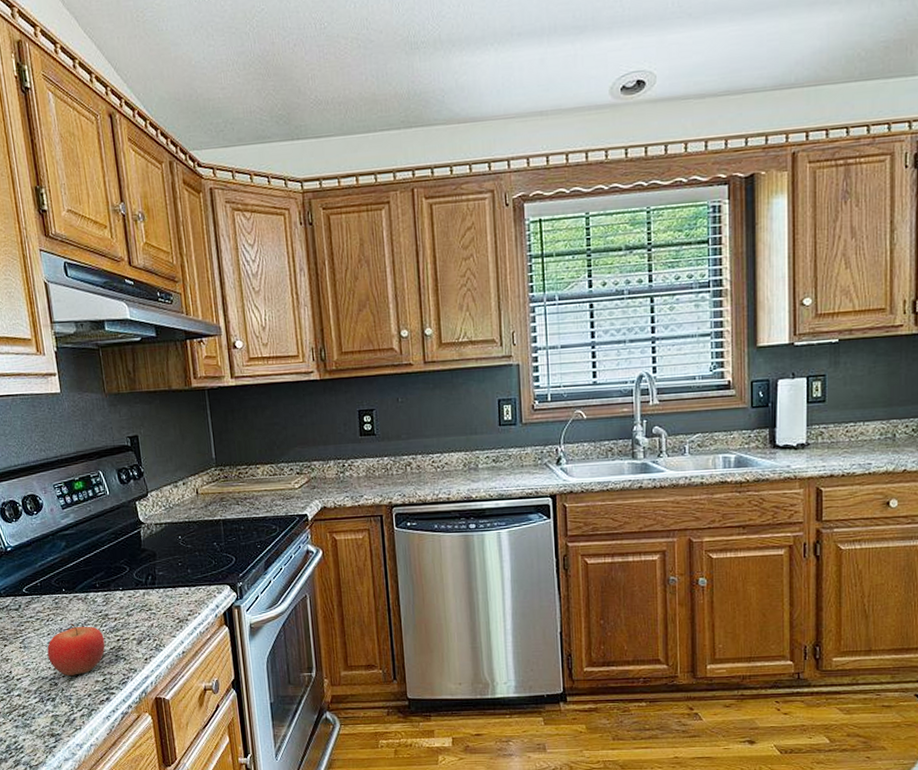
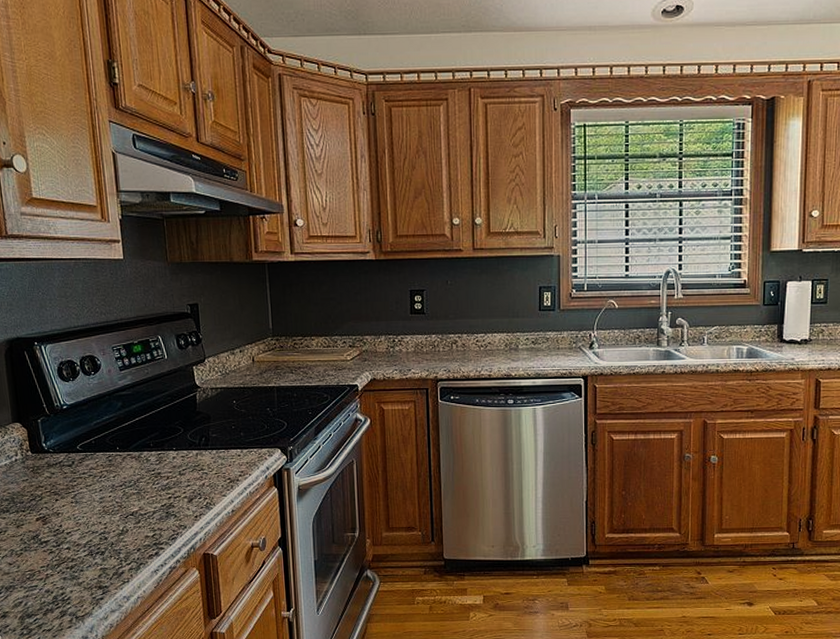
fruit: present [47,623,106,677] -> none [98,480,157,532]

